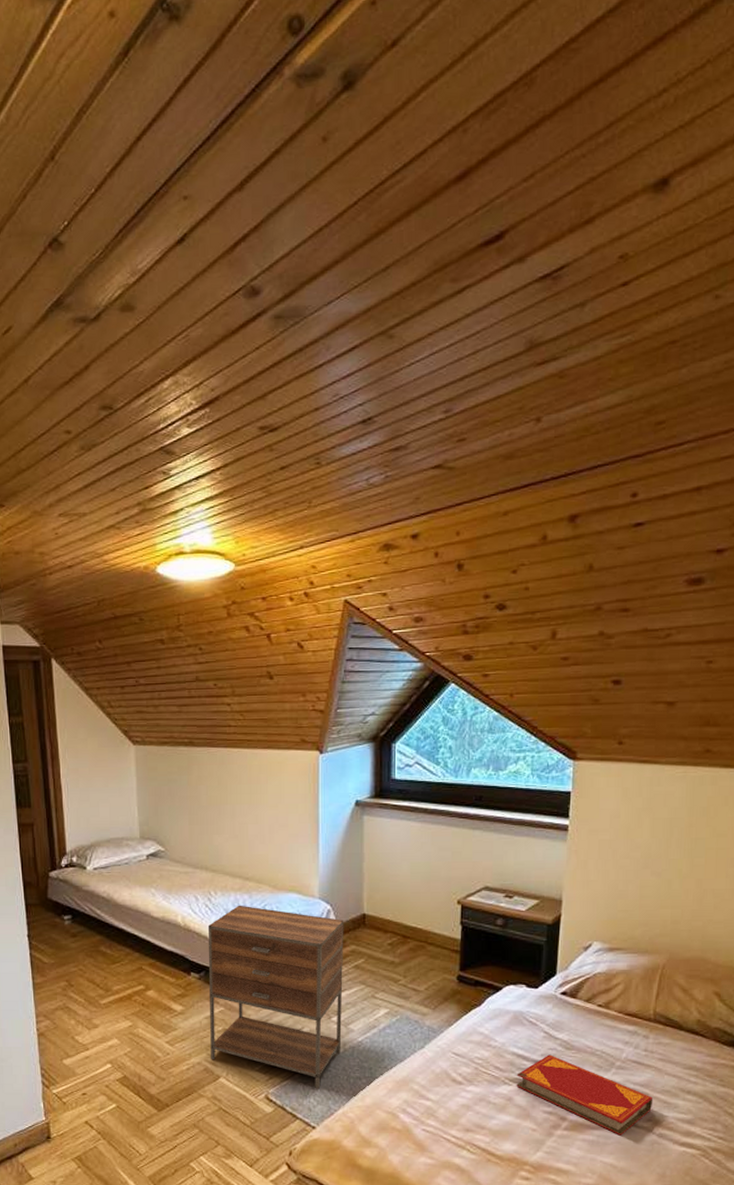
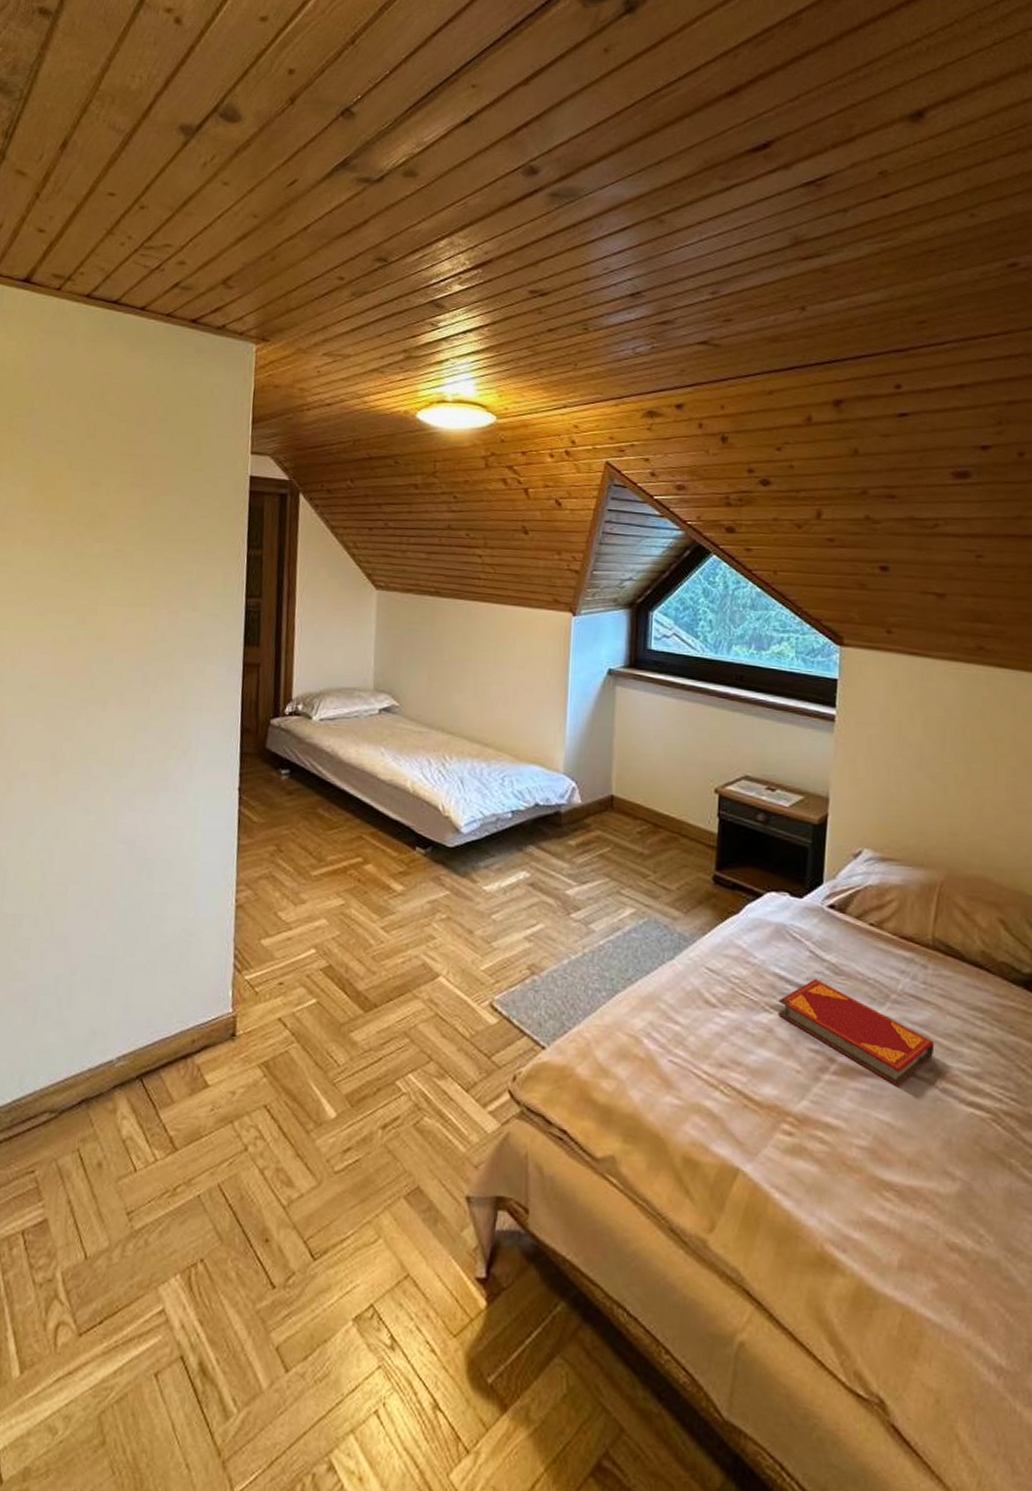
nightstand: present [207,905,344,1089] -> none [430,773,590,1000]

